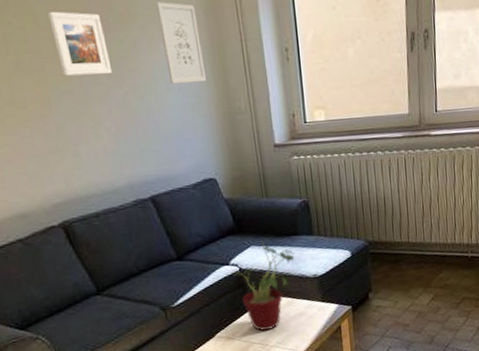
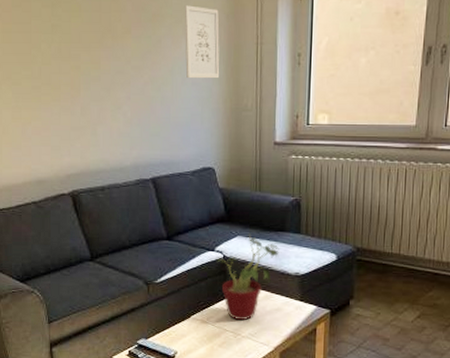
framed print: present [48,11,113,76] -> none [91,8,137,66]

